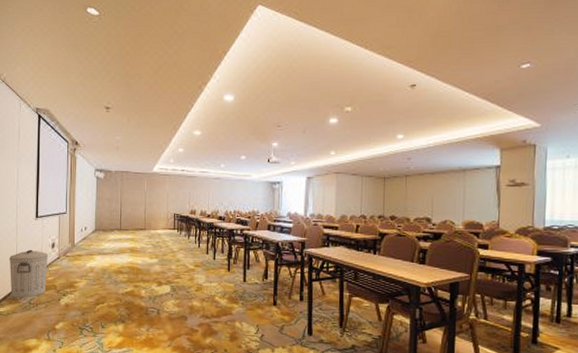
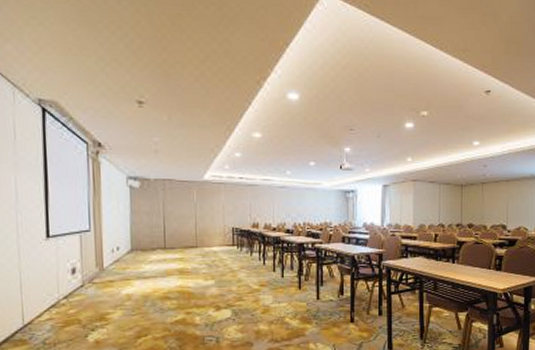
trash can: present [9,249,49,299] -> none [9,277,68,339]

